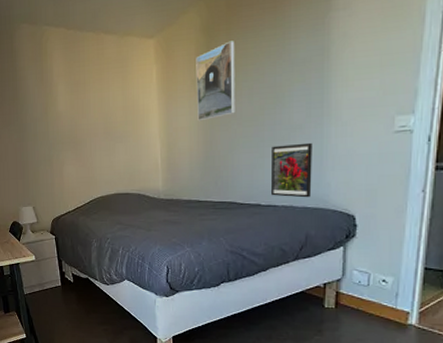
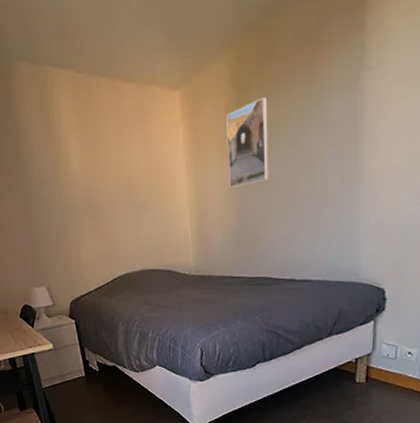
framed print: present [270,142,313,198] -> none [305,213,346,272]

